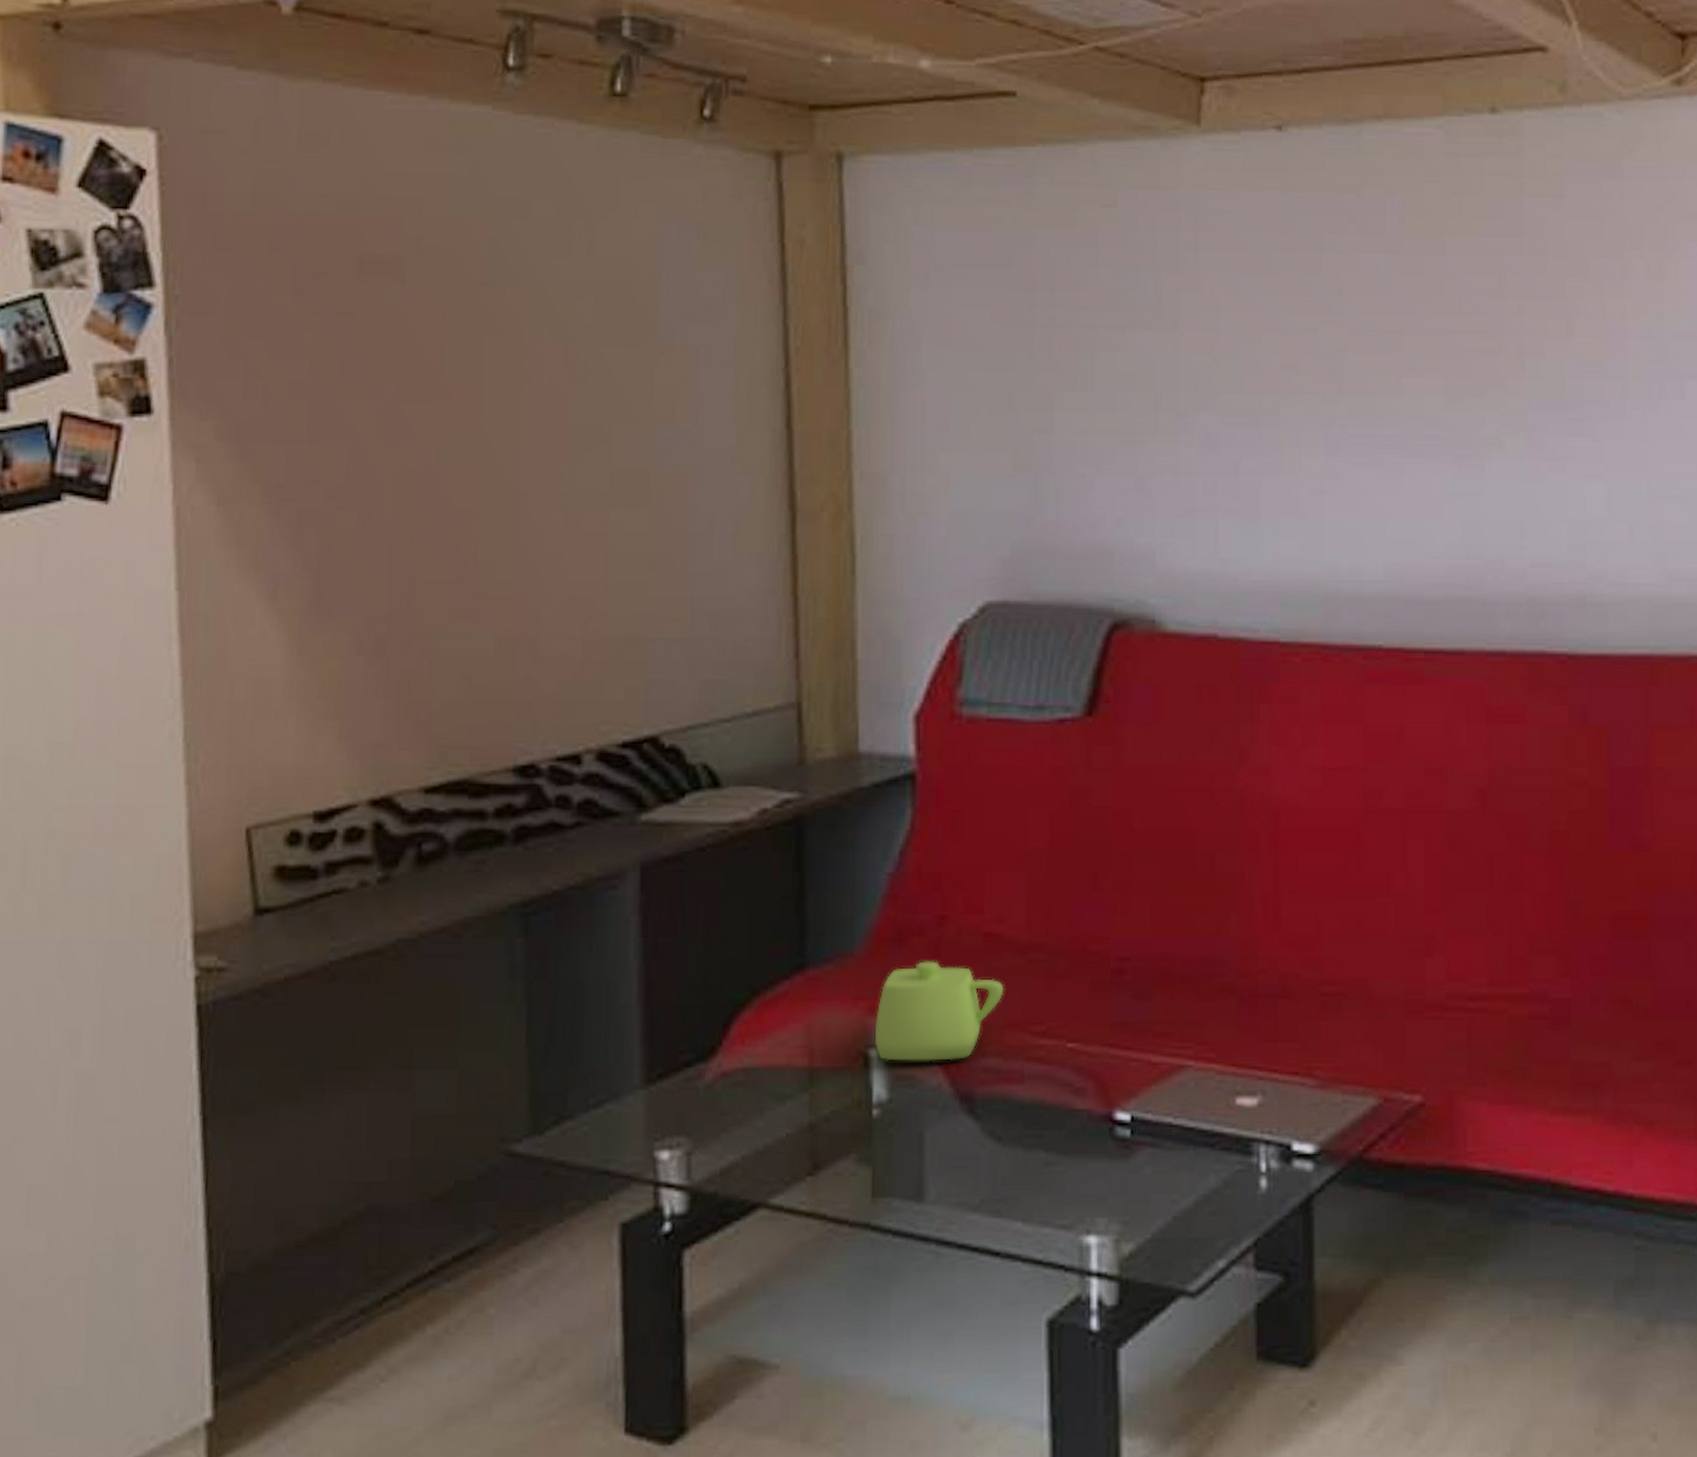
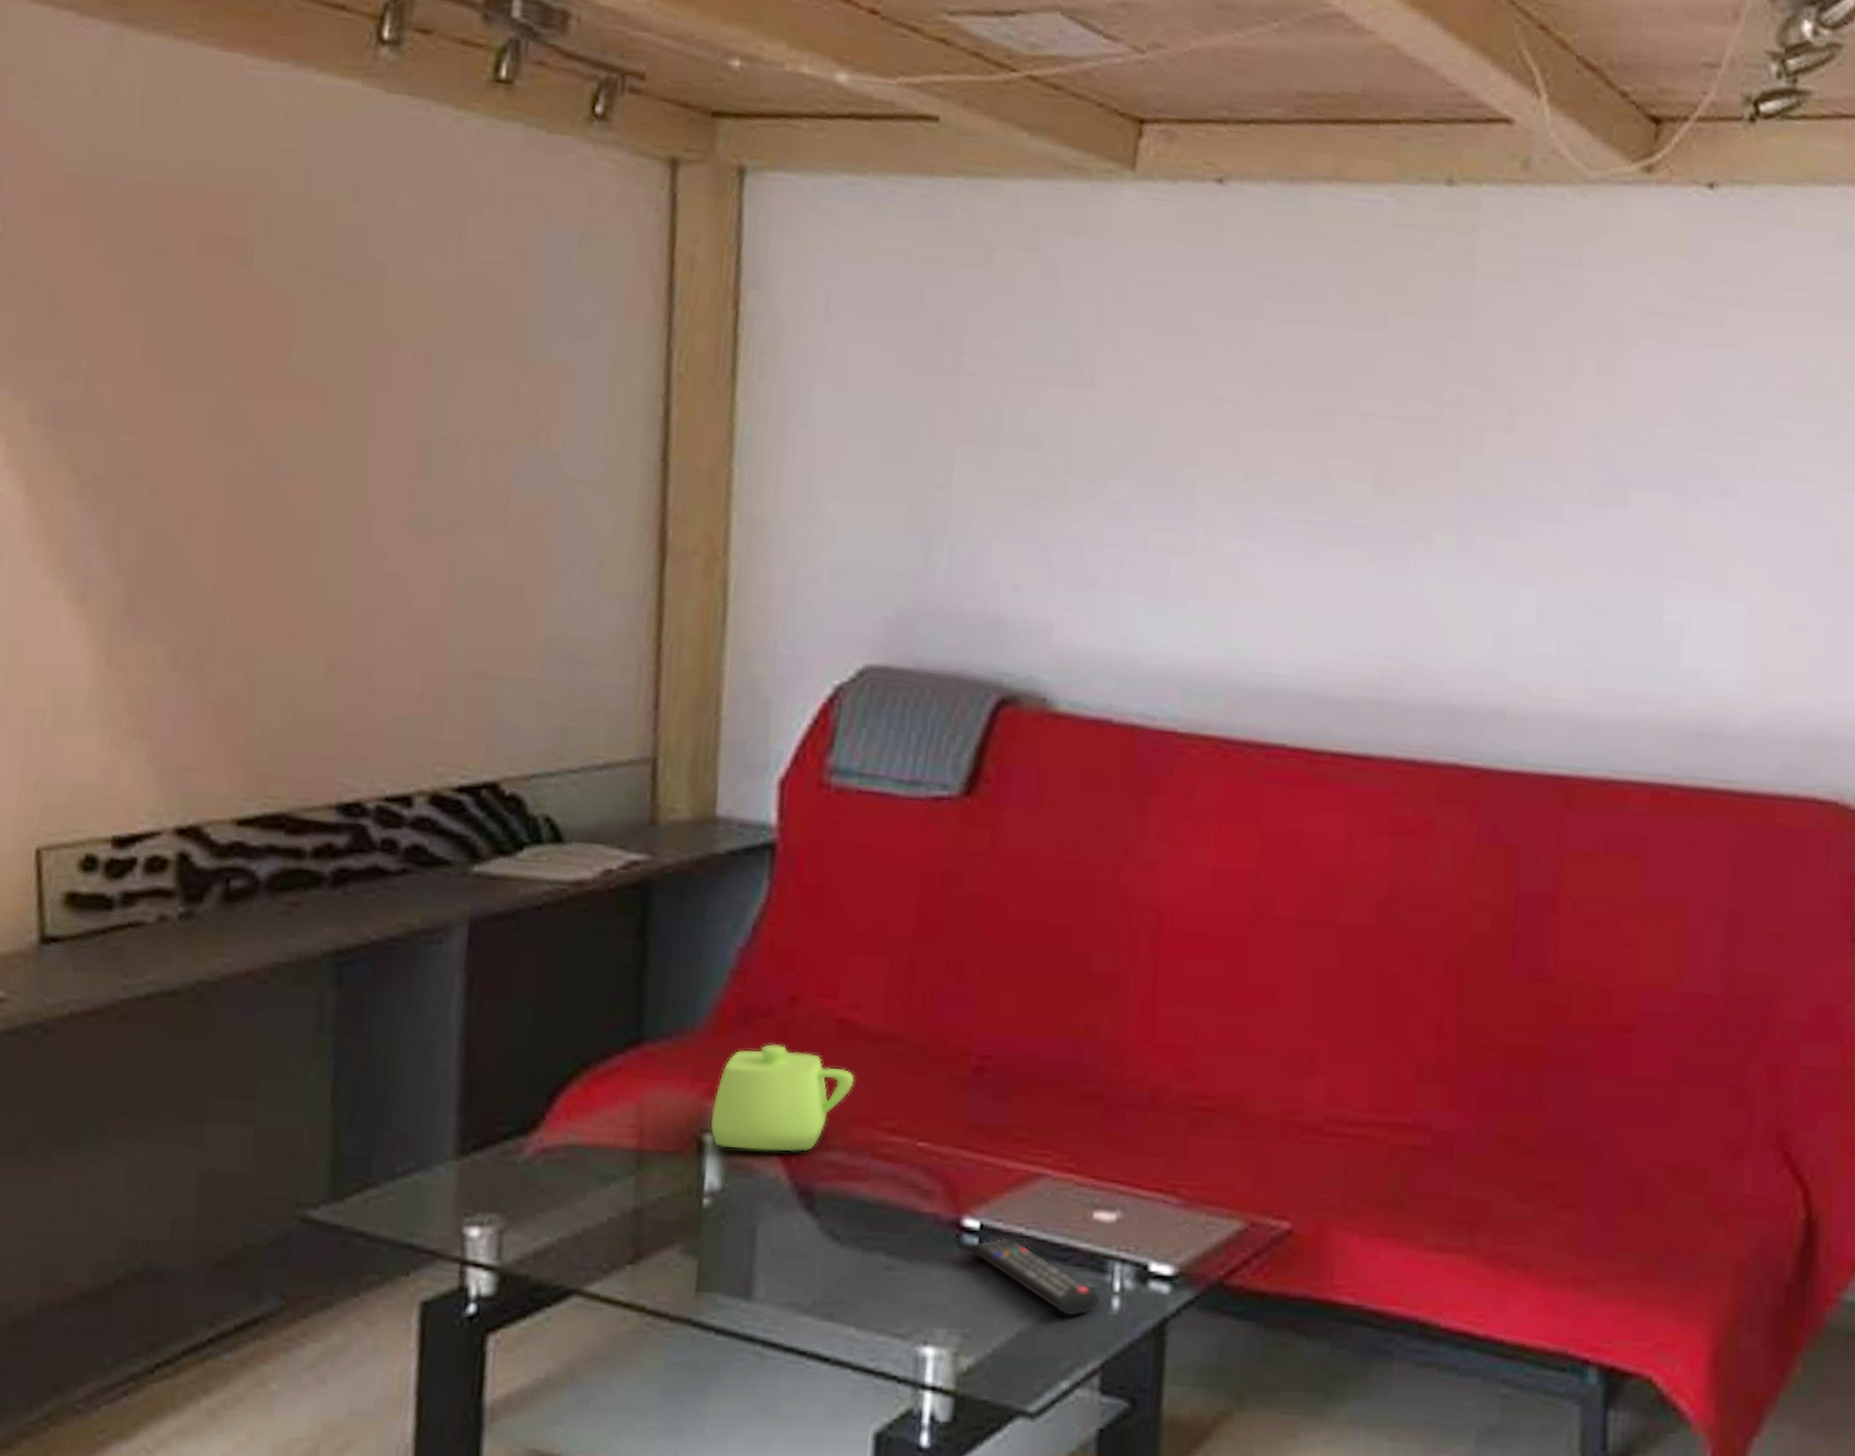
remote control: none [1122,1127,1248,1199] -> present [969,1237,1100,1317]

